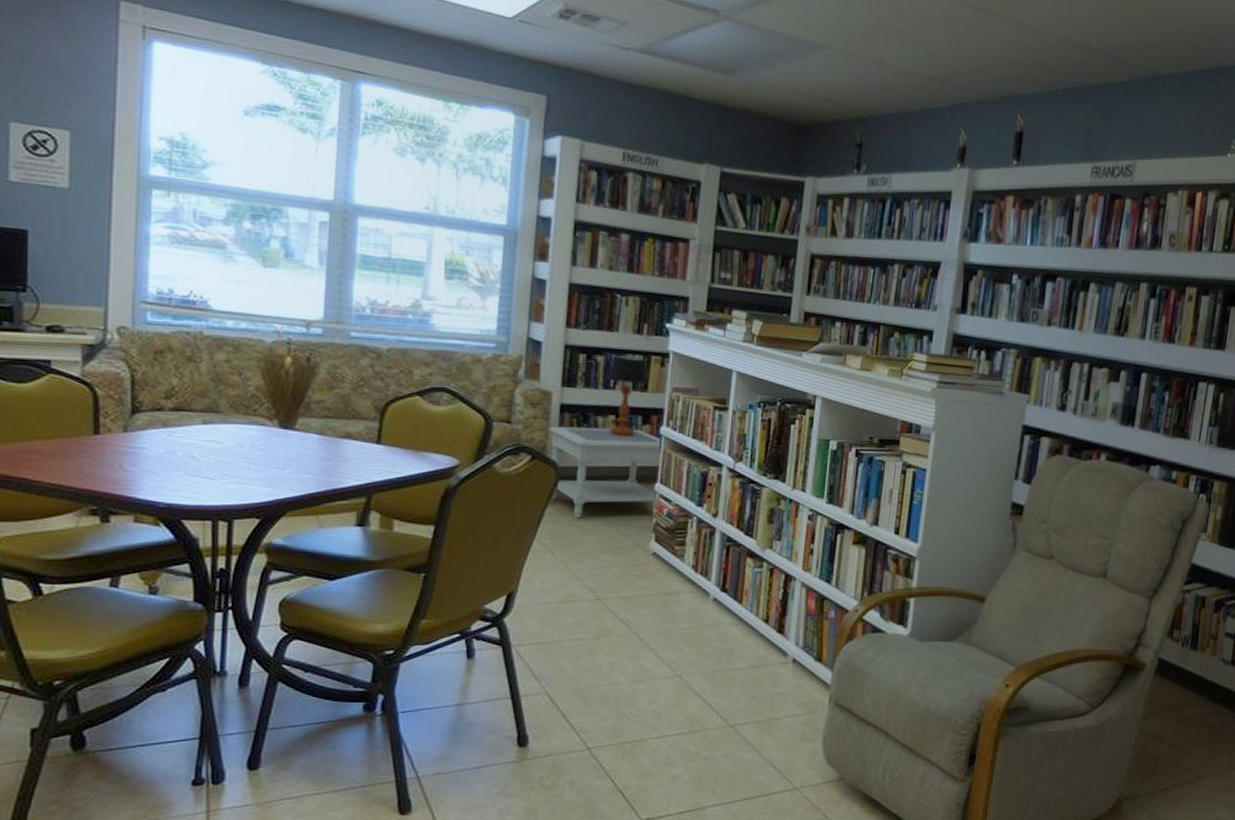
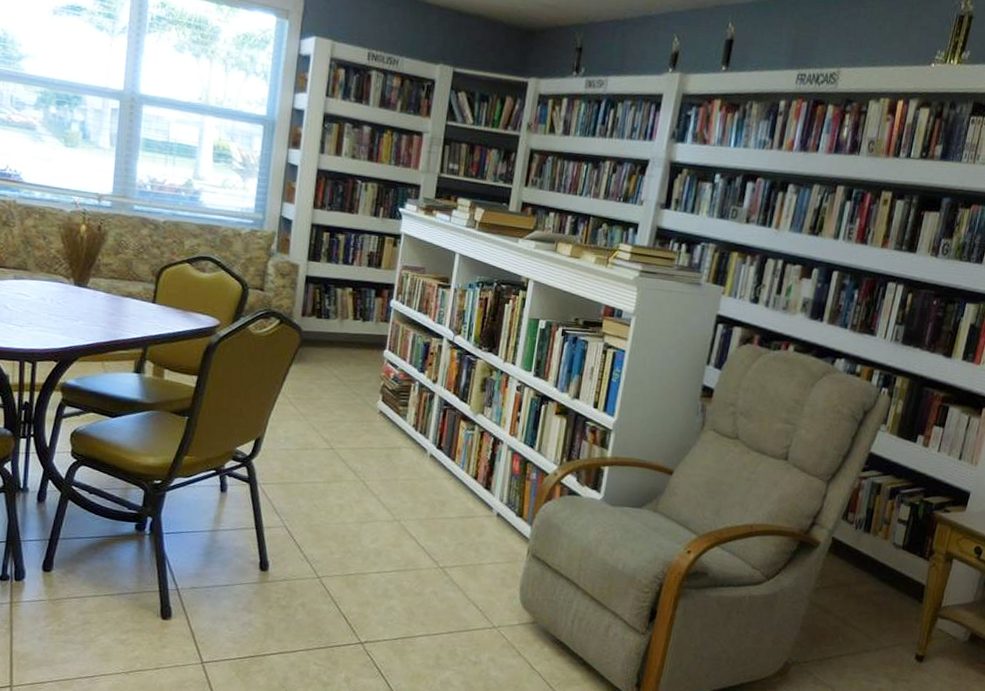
side table: present [549,426,662,519] -> none [295,295,391,377]
table lamp: present [607,354,647,437] -> none [347,234,381,308]

